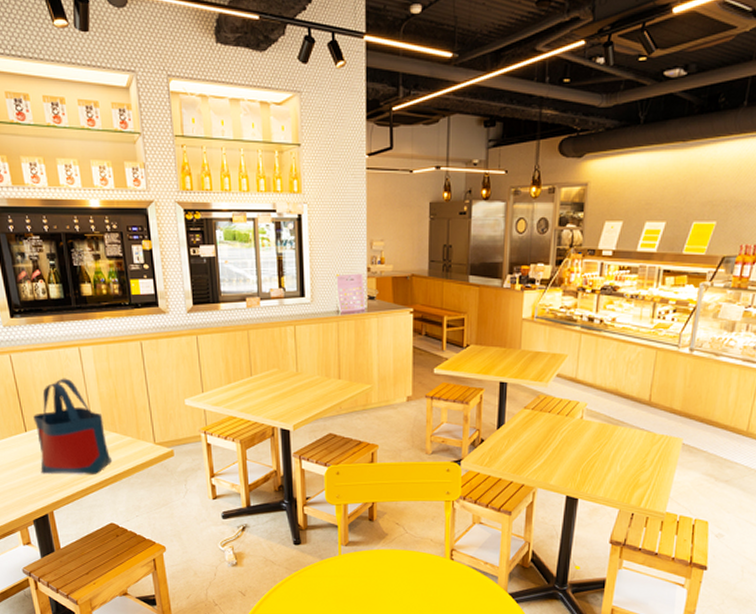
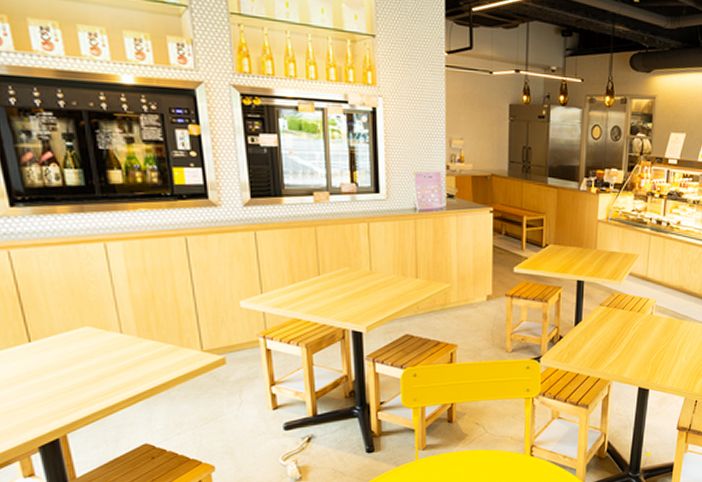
tote bag: present [33,378,113,474] -> none [40,278,148,390]

